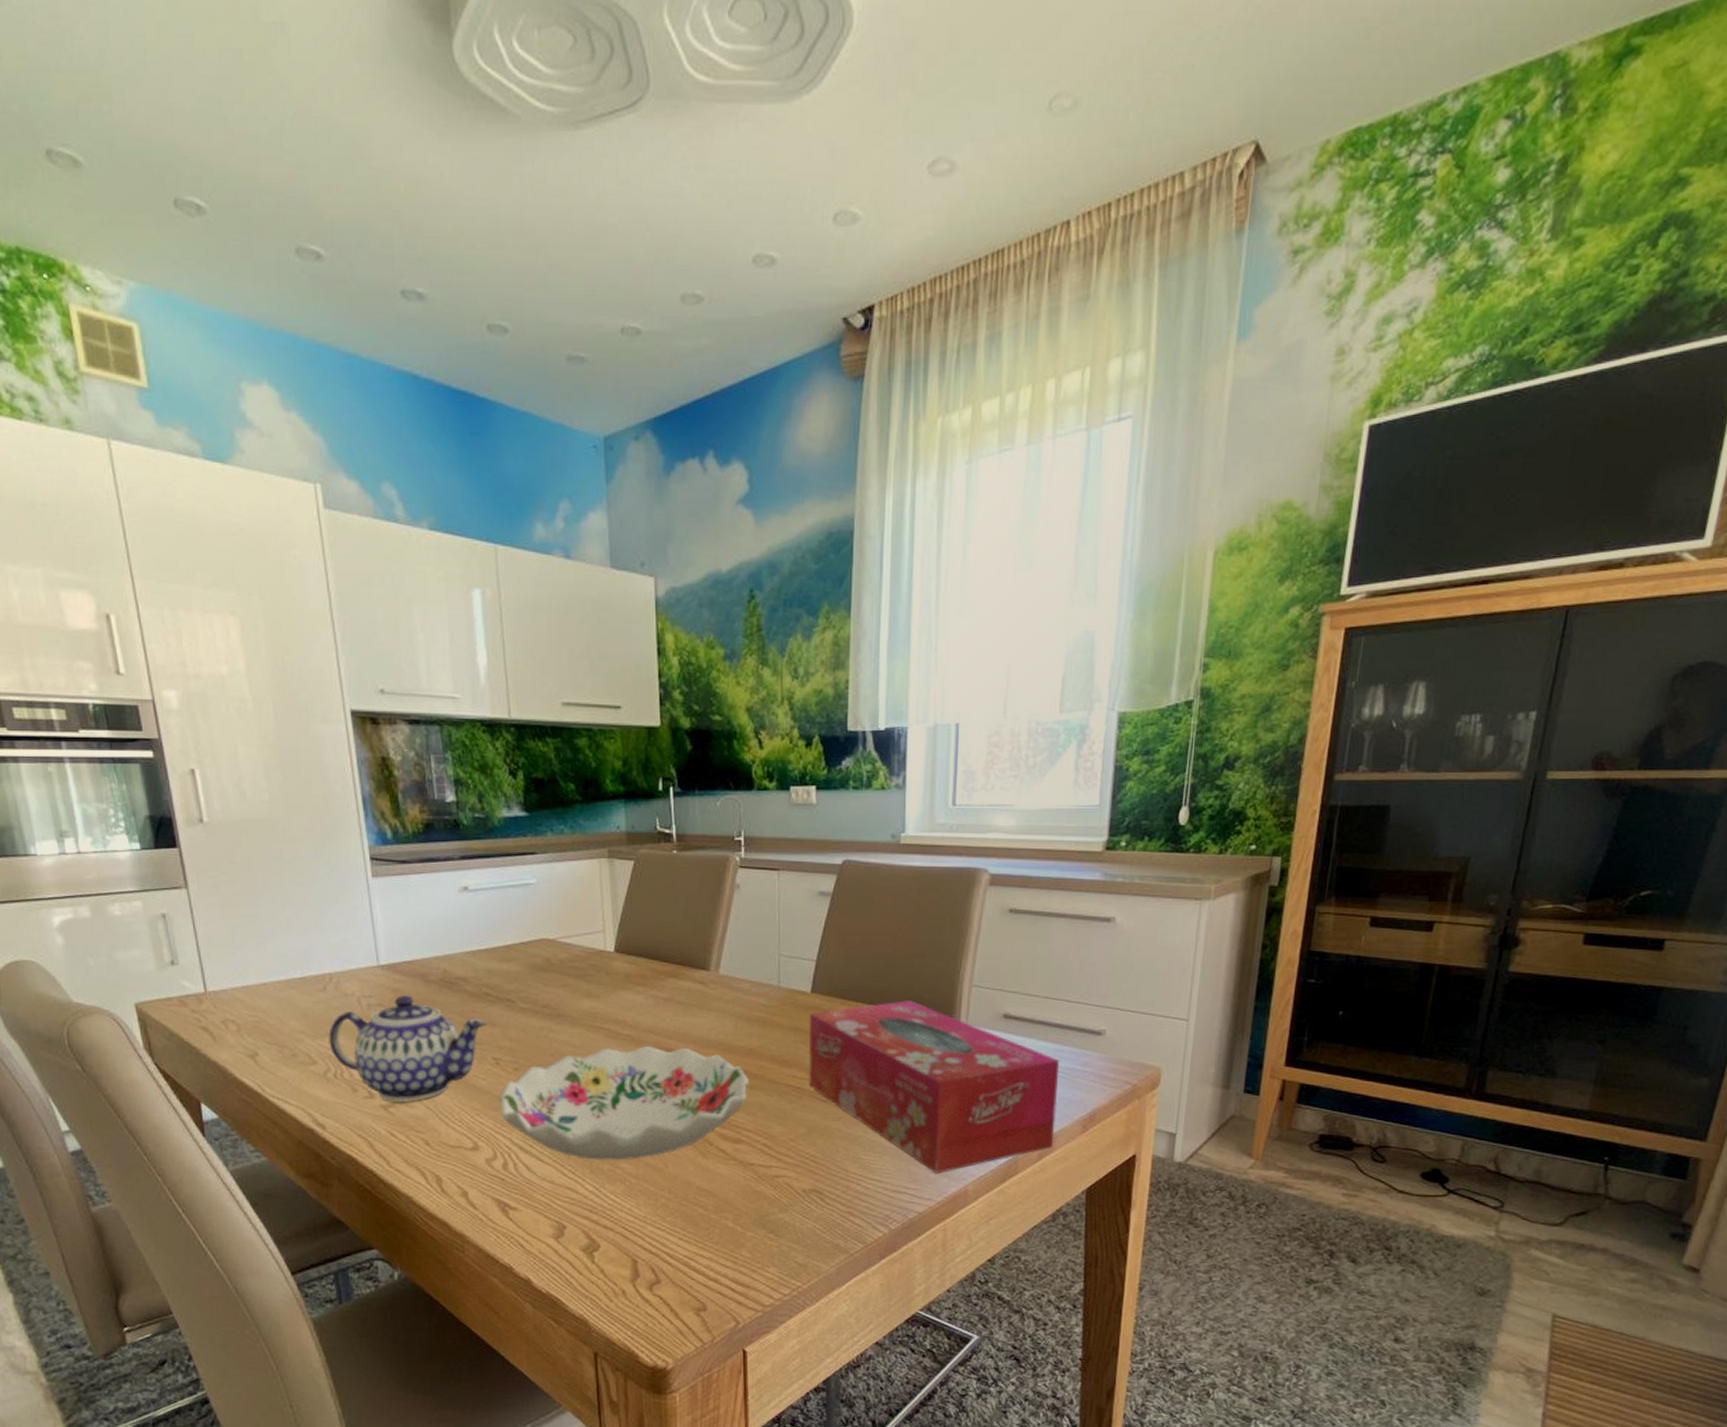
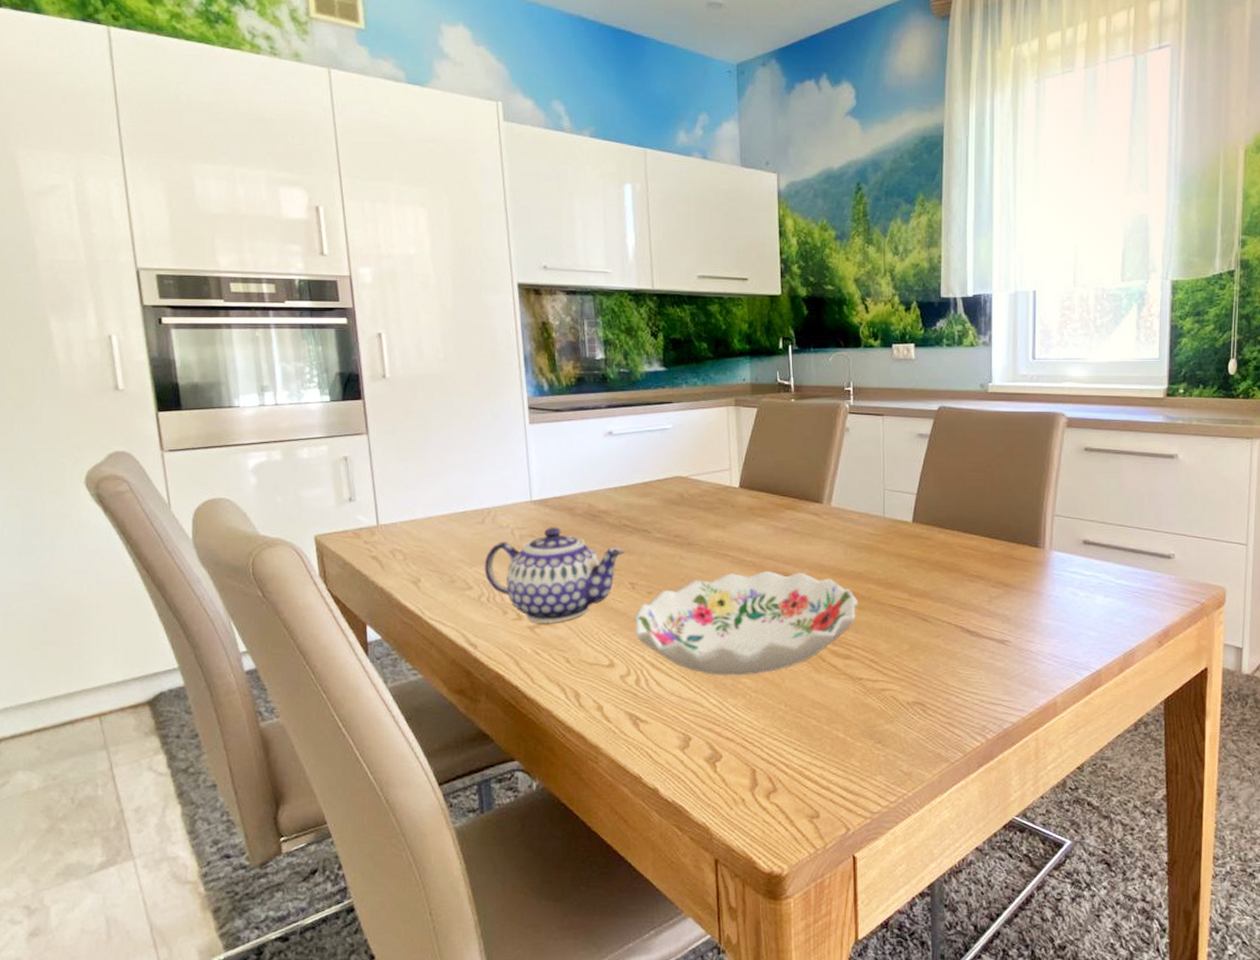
tissue box: present [808,1000,1060,1173] -> none [910,529,1135,686]

